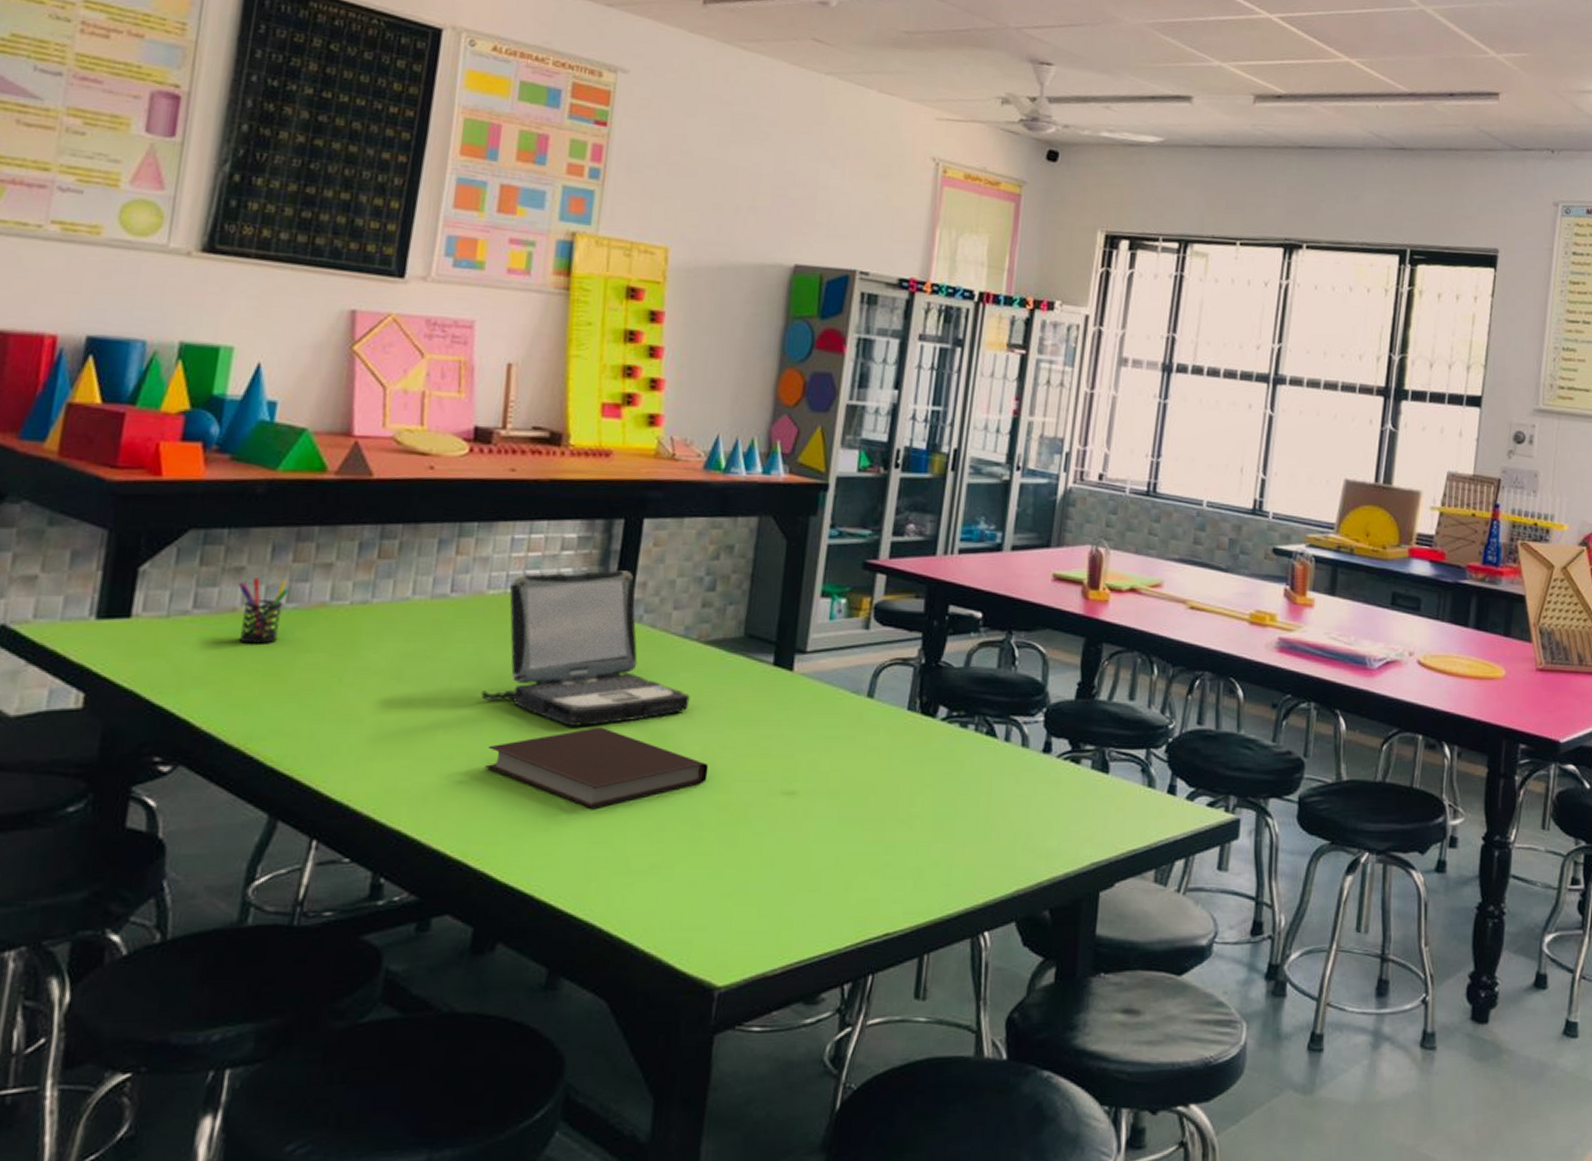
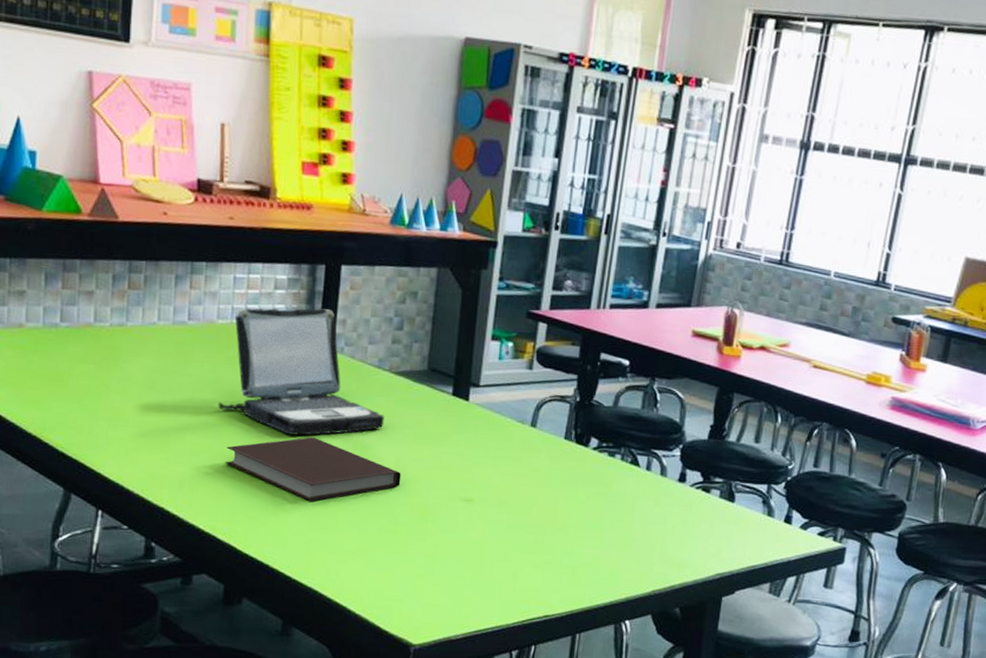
pen holder: present [238,578,289,644] -> none [22,300,61,355]

